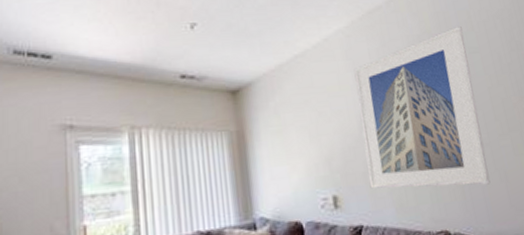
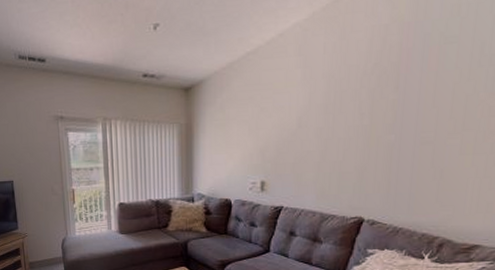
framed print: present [353,25,490,189] -> none [296,10,445,181]

